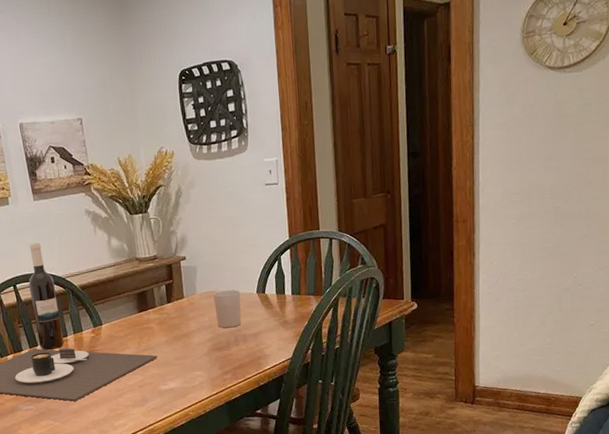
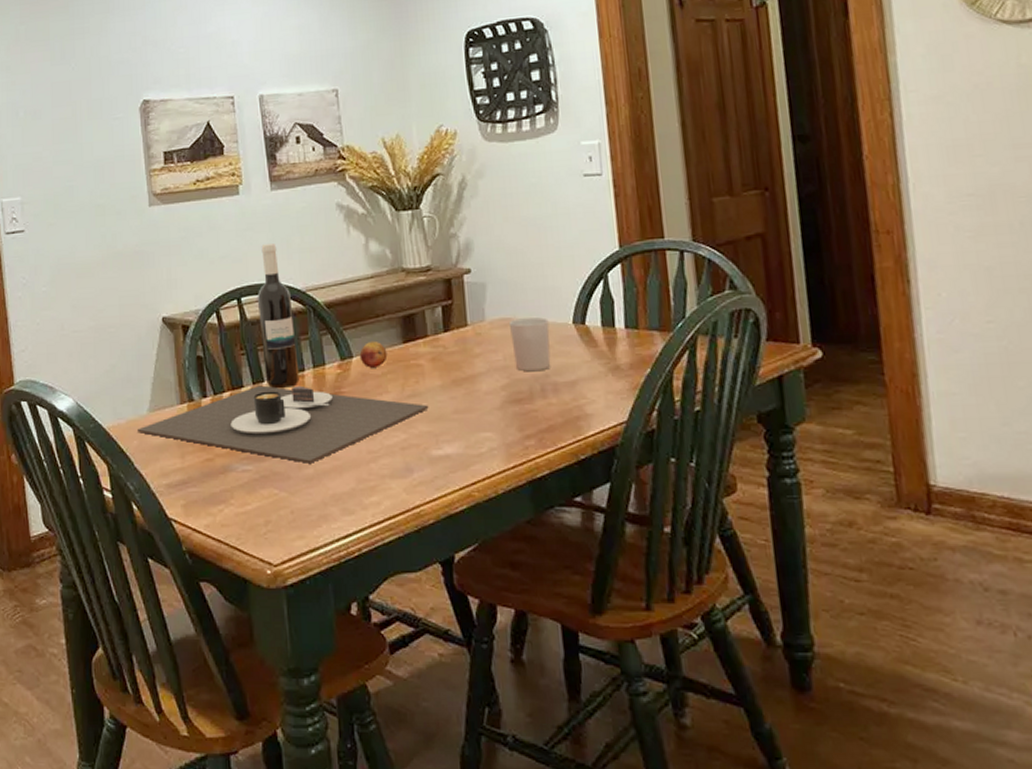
fruit: none [107,312,128,332] -> present [359,340,388,368]

